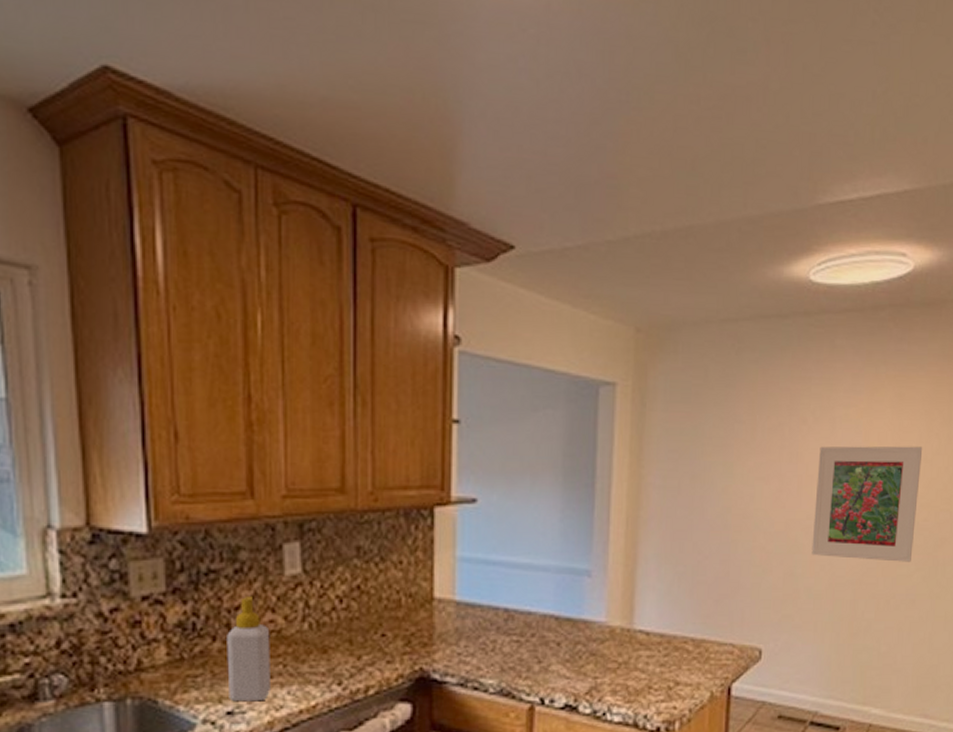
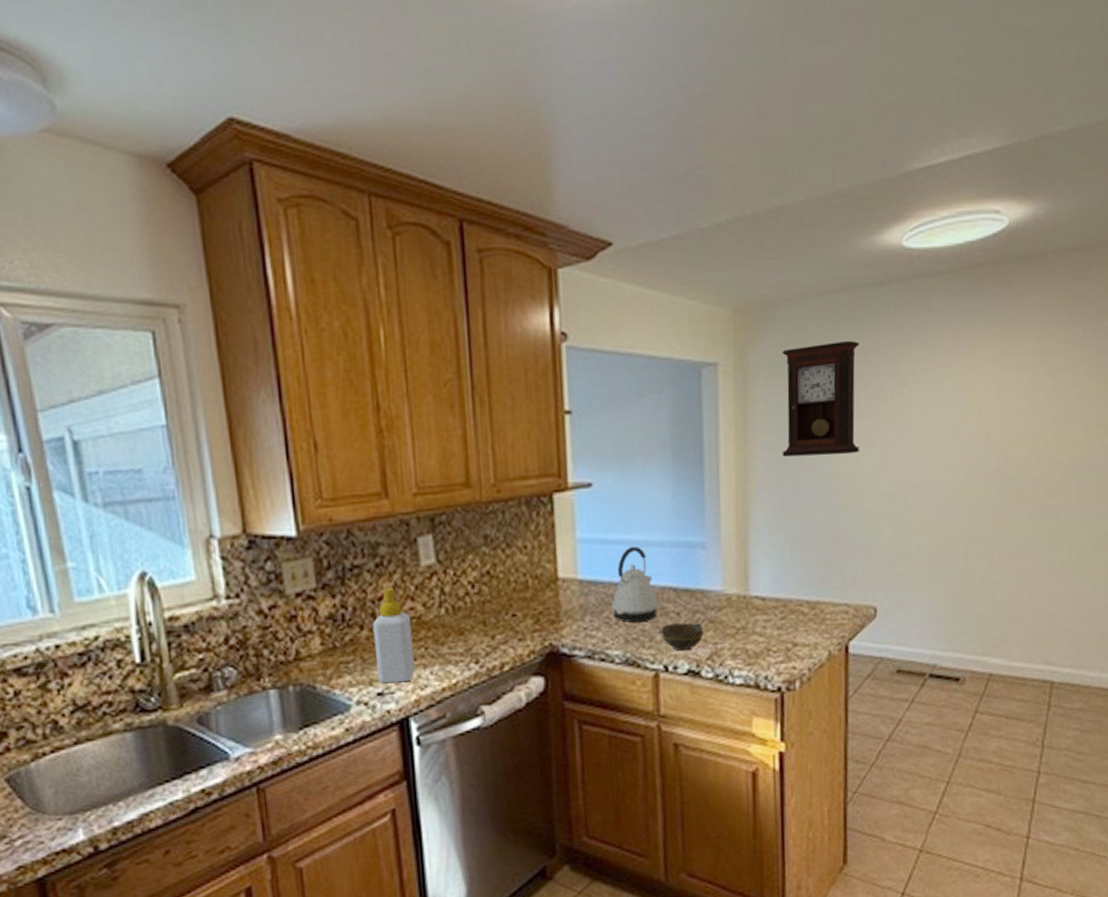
kettle: none [489,570,538,651] -> present [611,547,658,623]
cup: none [539,654,584,684] -> present [661,622,703,652]
pendulum clock: none [676,371,761,489] -> present [782,340,859,457]
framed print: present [811,446,923,562] -> none [920,399,1029,514]

